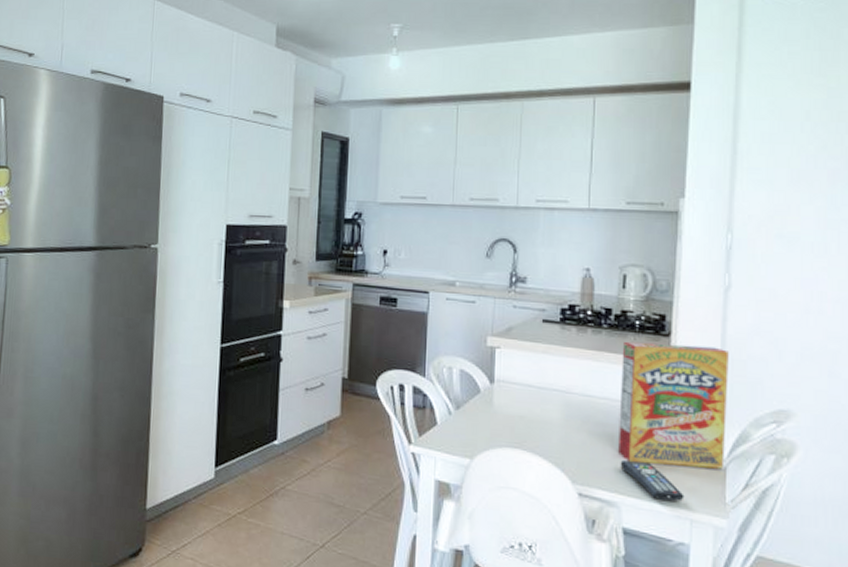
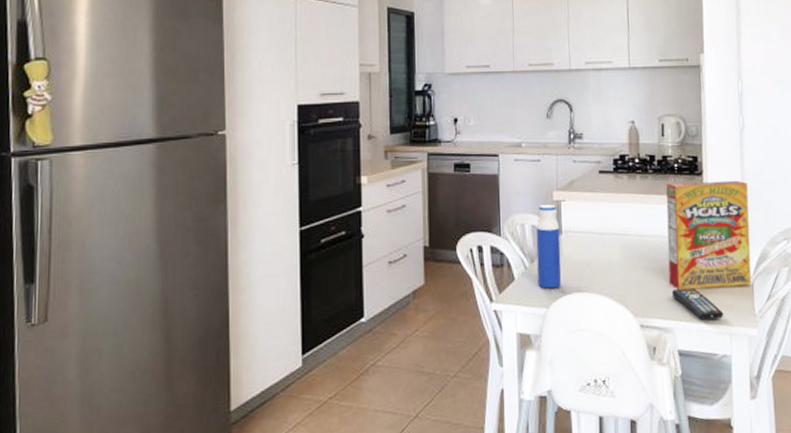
water bottle: none [462,349,492,440] -> present [536,204,562,289]

